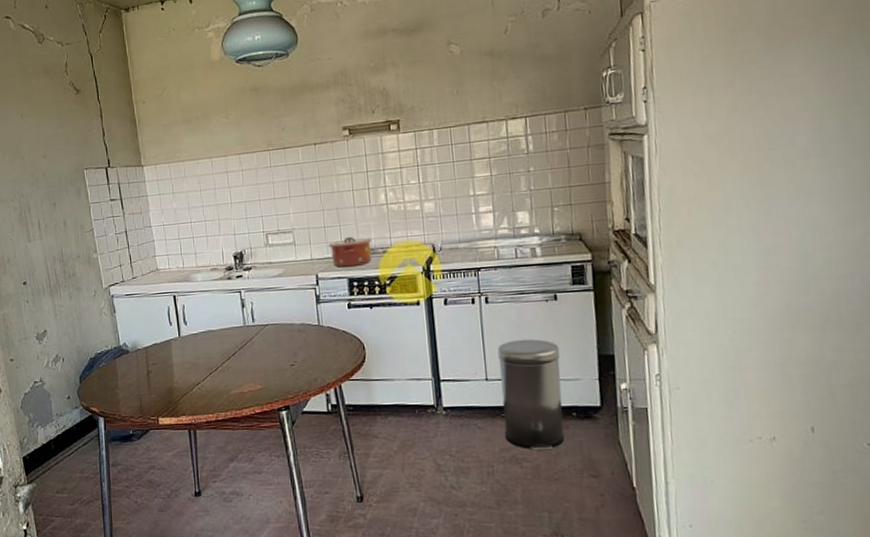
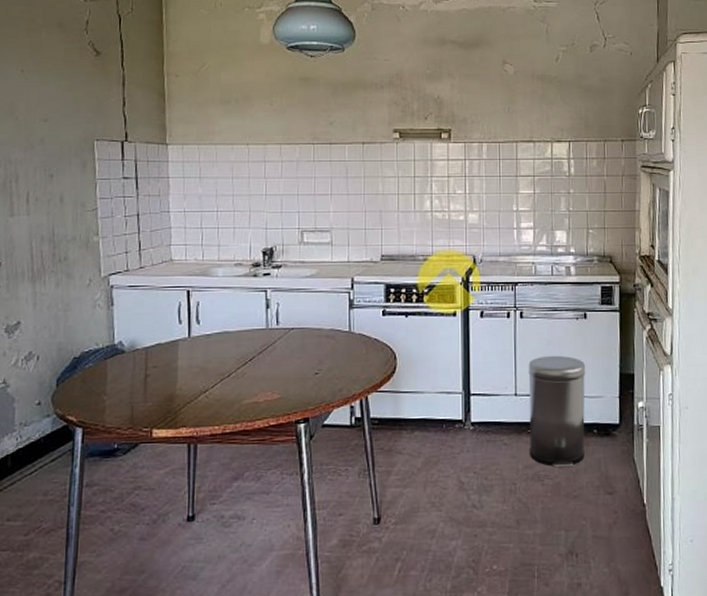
casserole: present [328,236,372,269] -> none [367,240,414,273]

